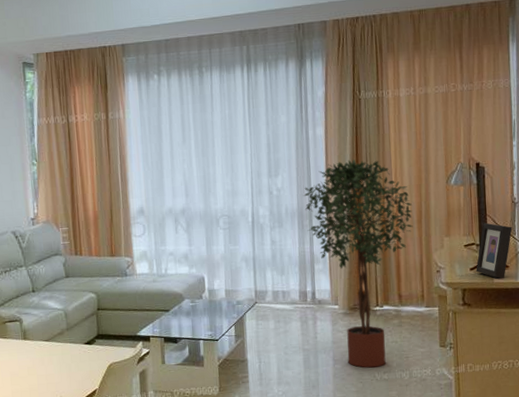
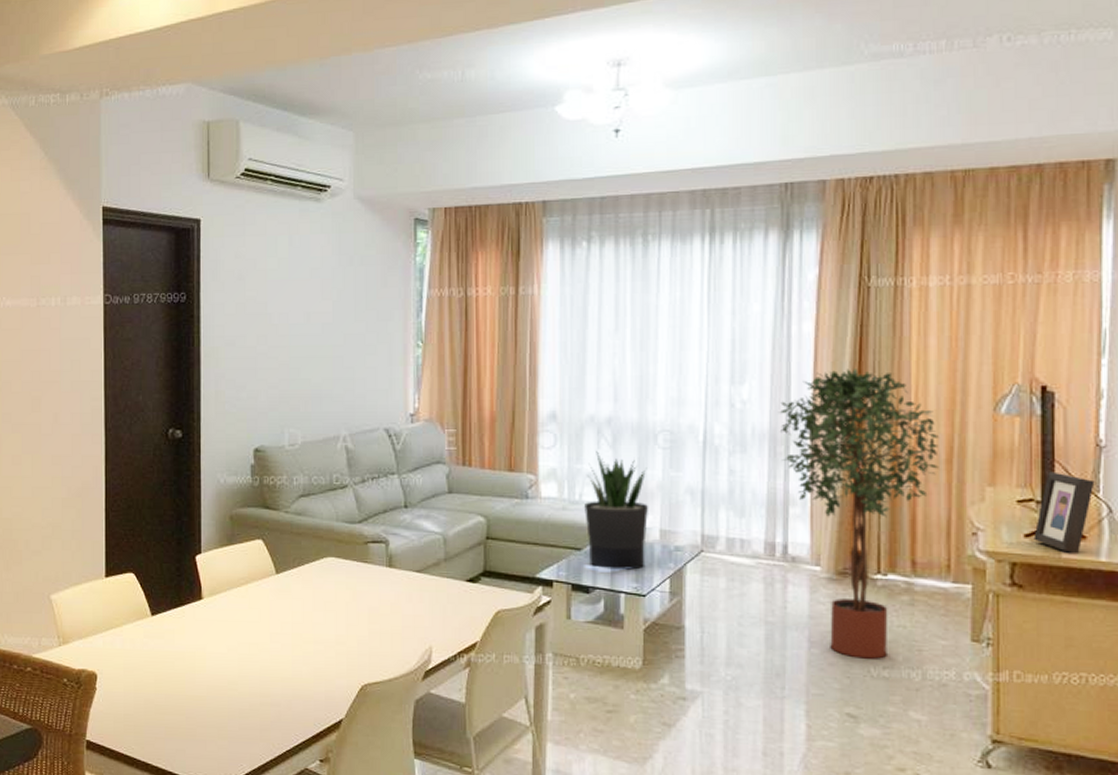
planter: none [168,235,217,324] -> present [583,451,649,571]

